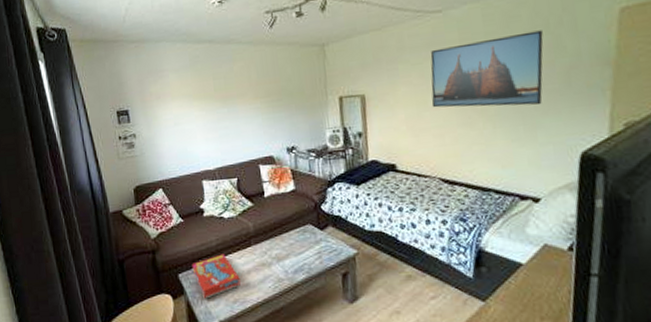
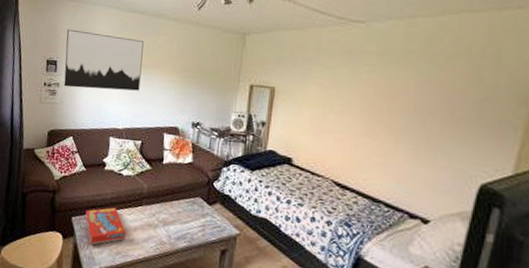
wall art: none [132,71,225,137] -> present [64,29,144,91]
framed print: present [430,30,544,108] -> none [338,57,463,130]

